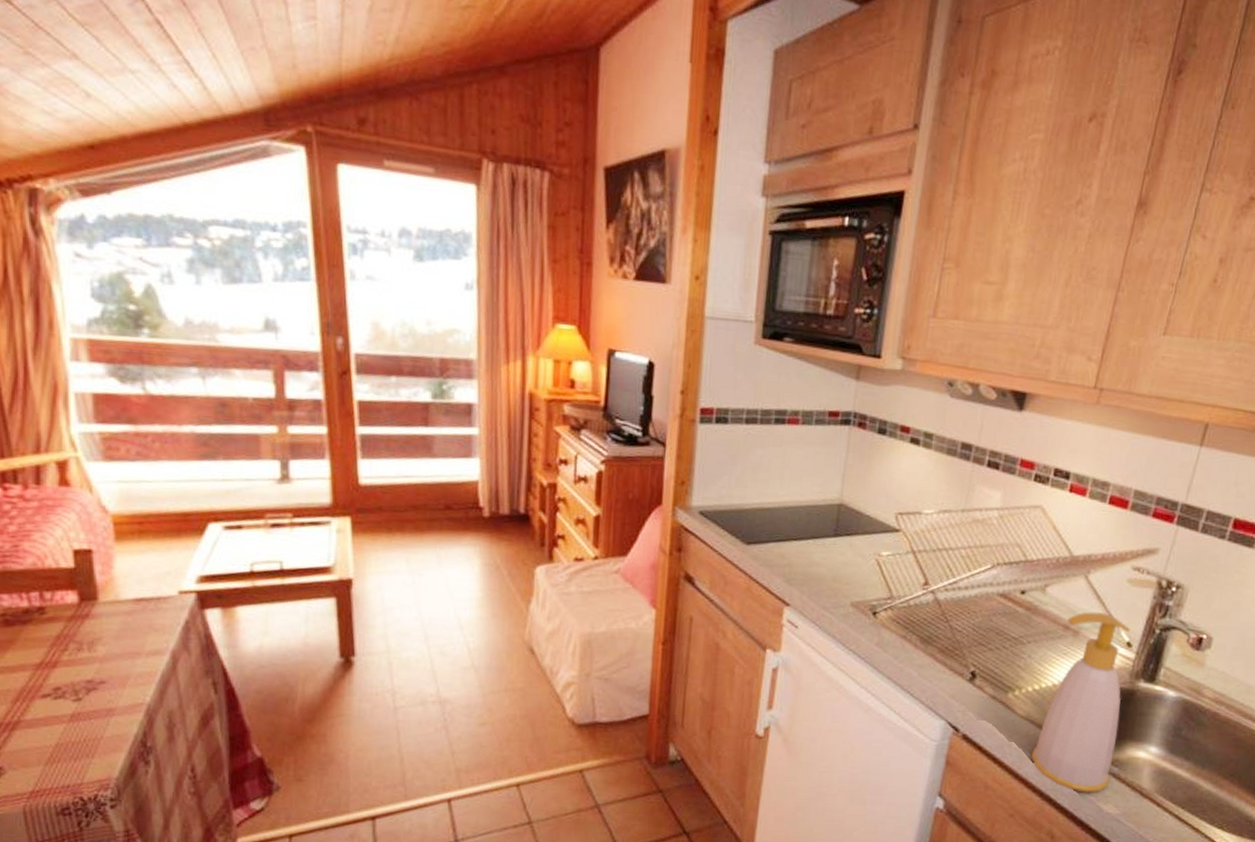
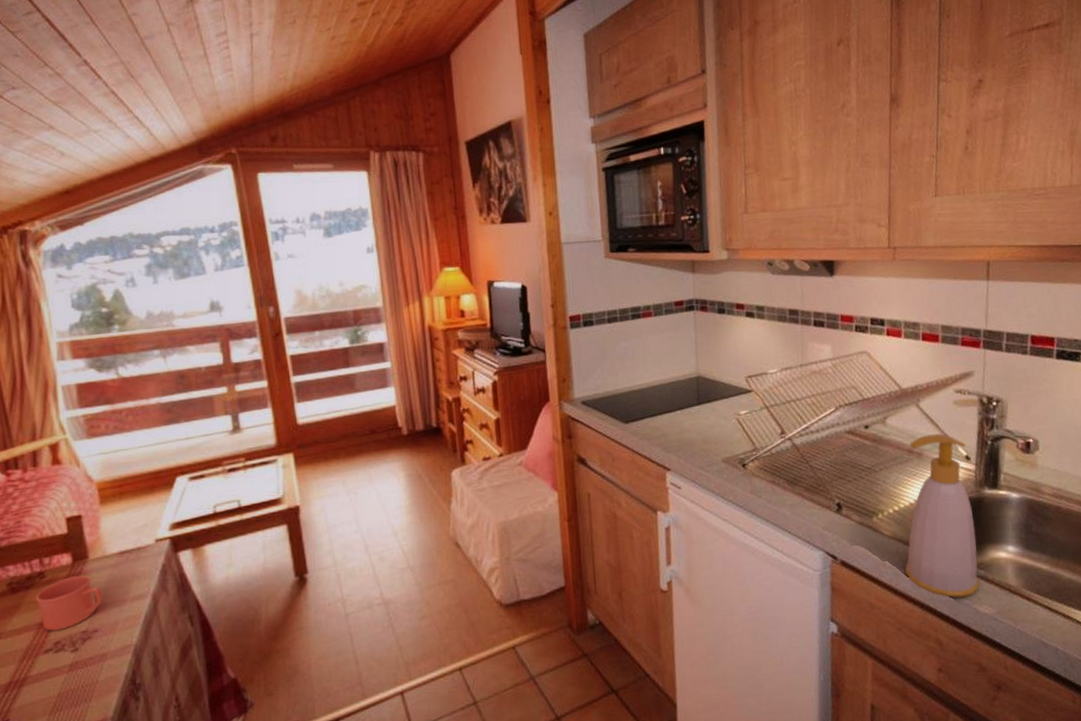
mug: none [34,617,114,676] -> present [36,575,104,631]

